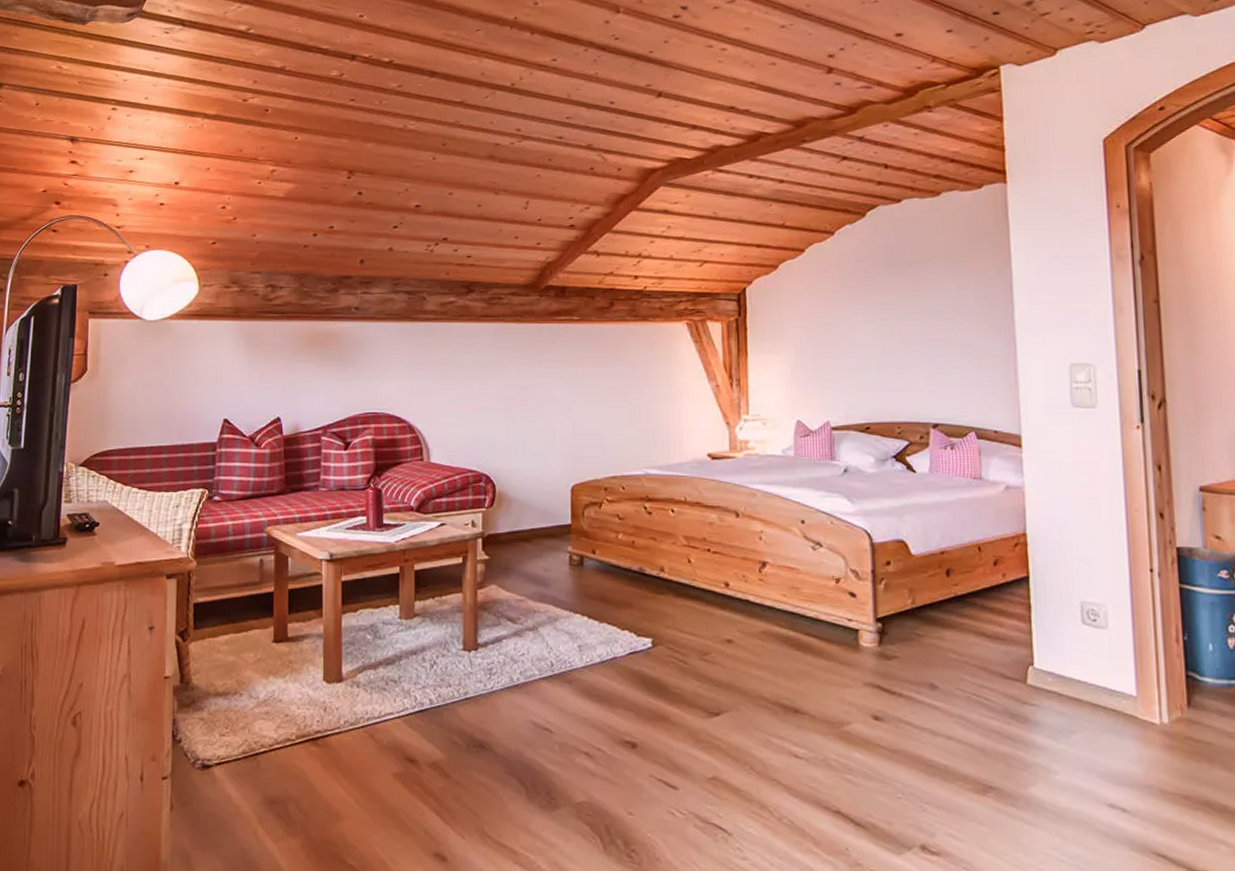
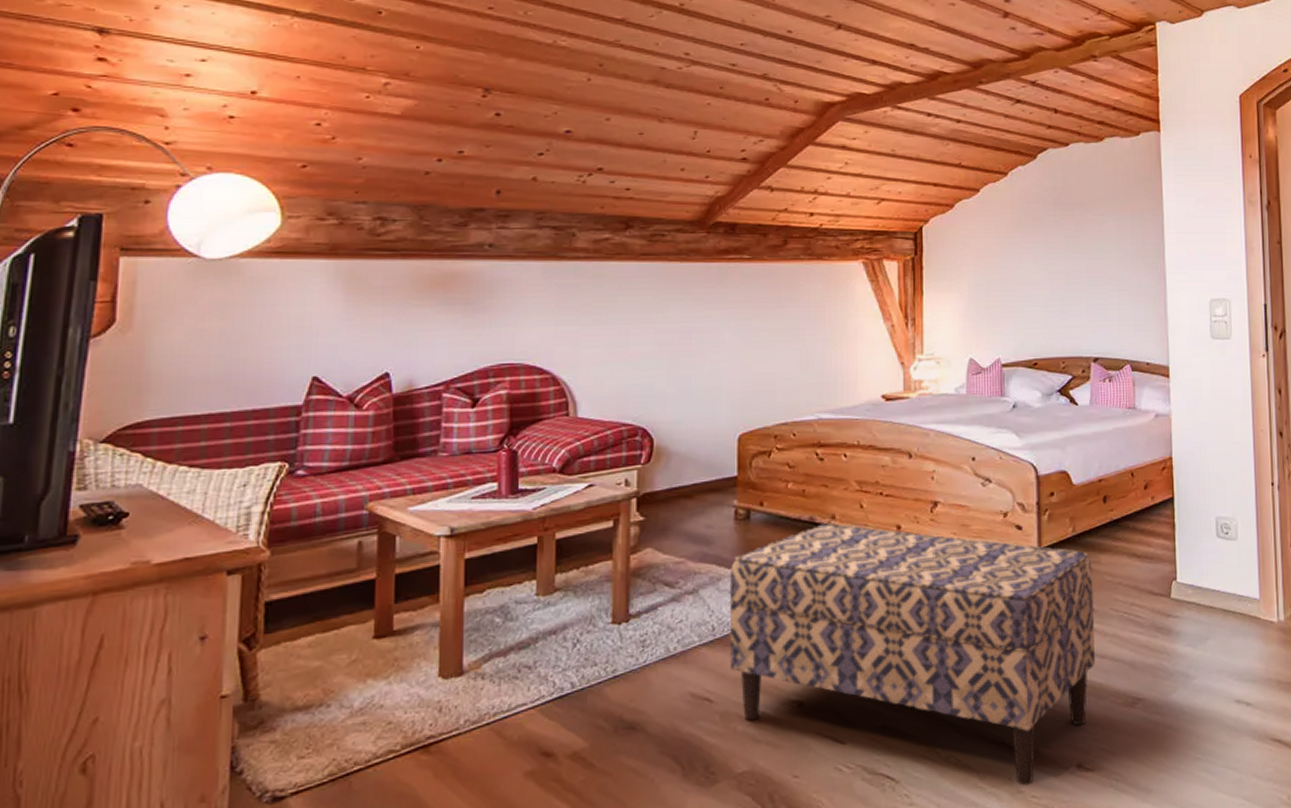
bench: none [565,575,939,859] -> present [729,523,1095,786]

